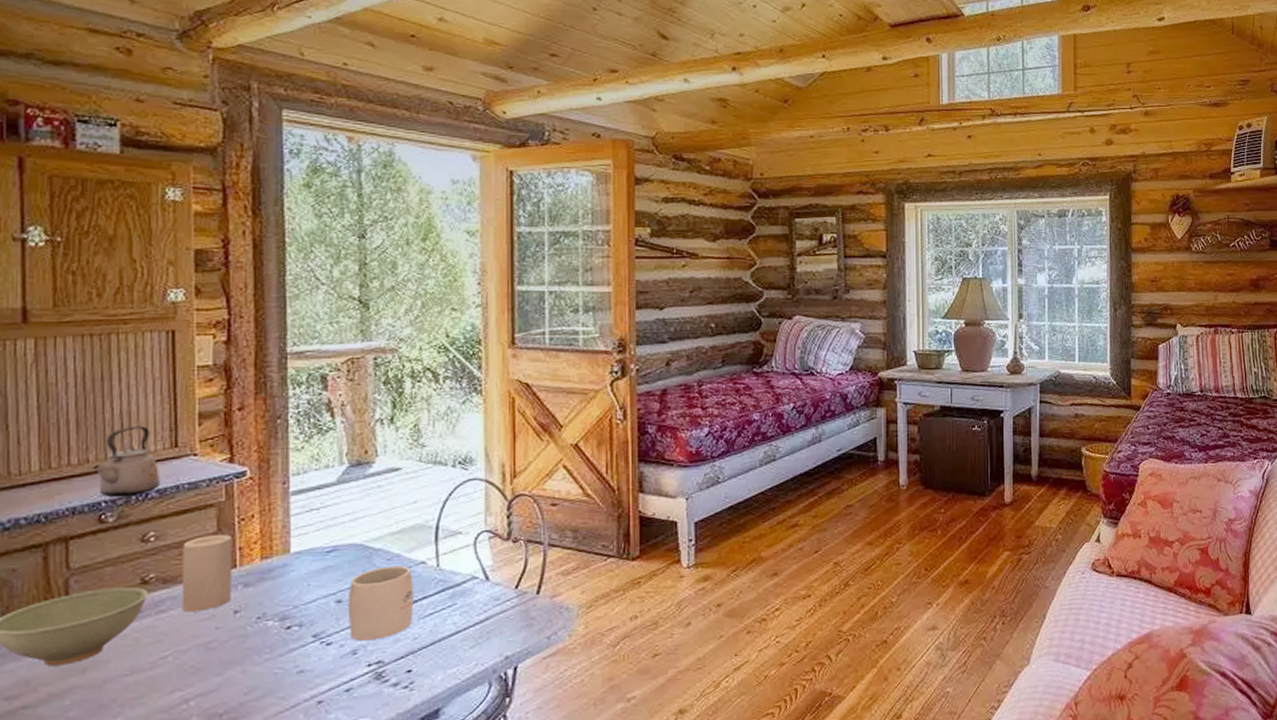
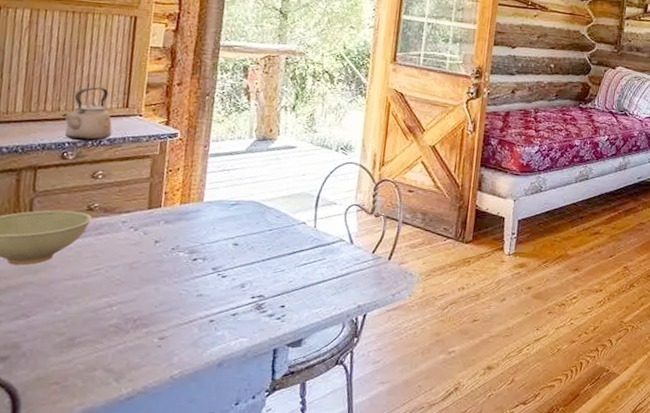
candle: present [181,534,233,613] -> none [115,179,160,238]
mug: present [347,565,415,641] -> none [240,222,295,279]

